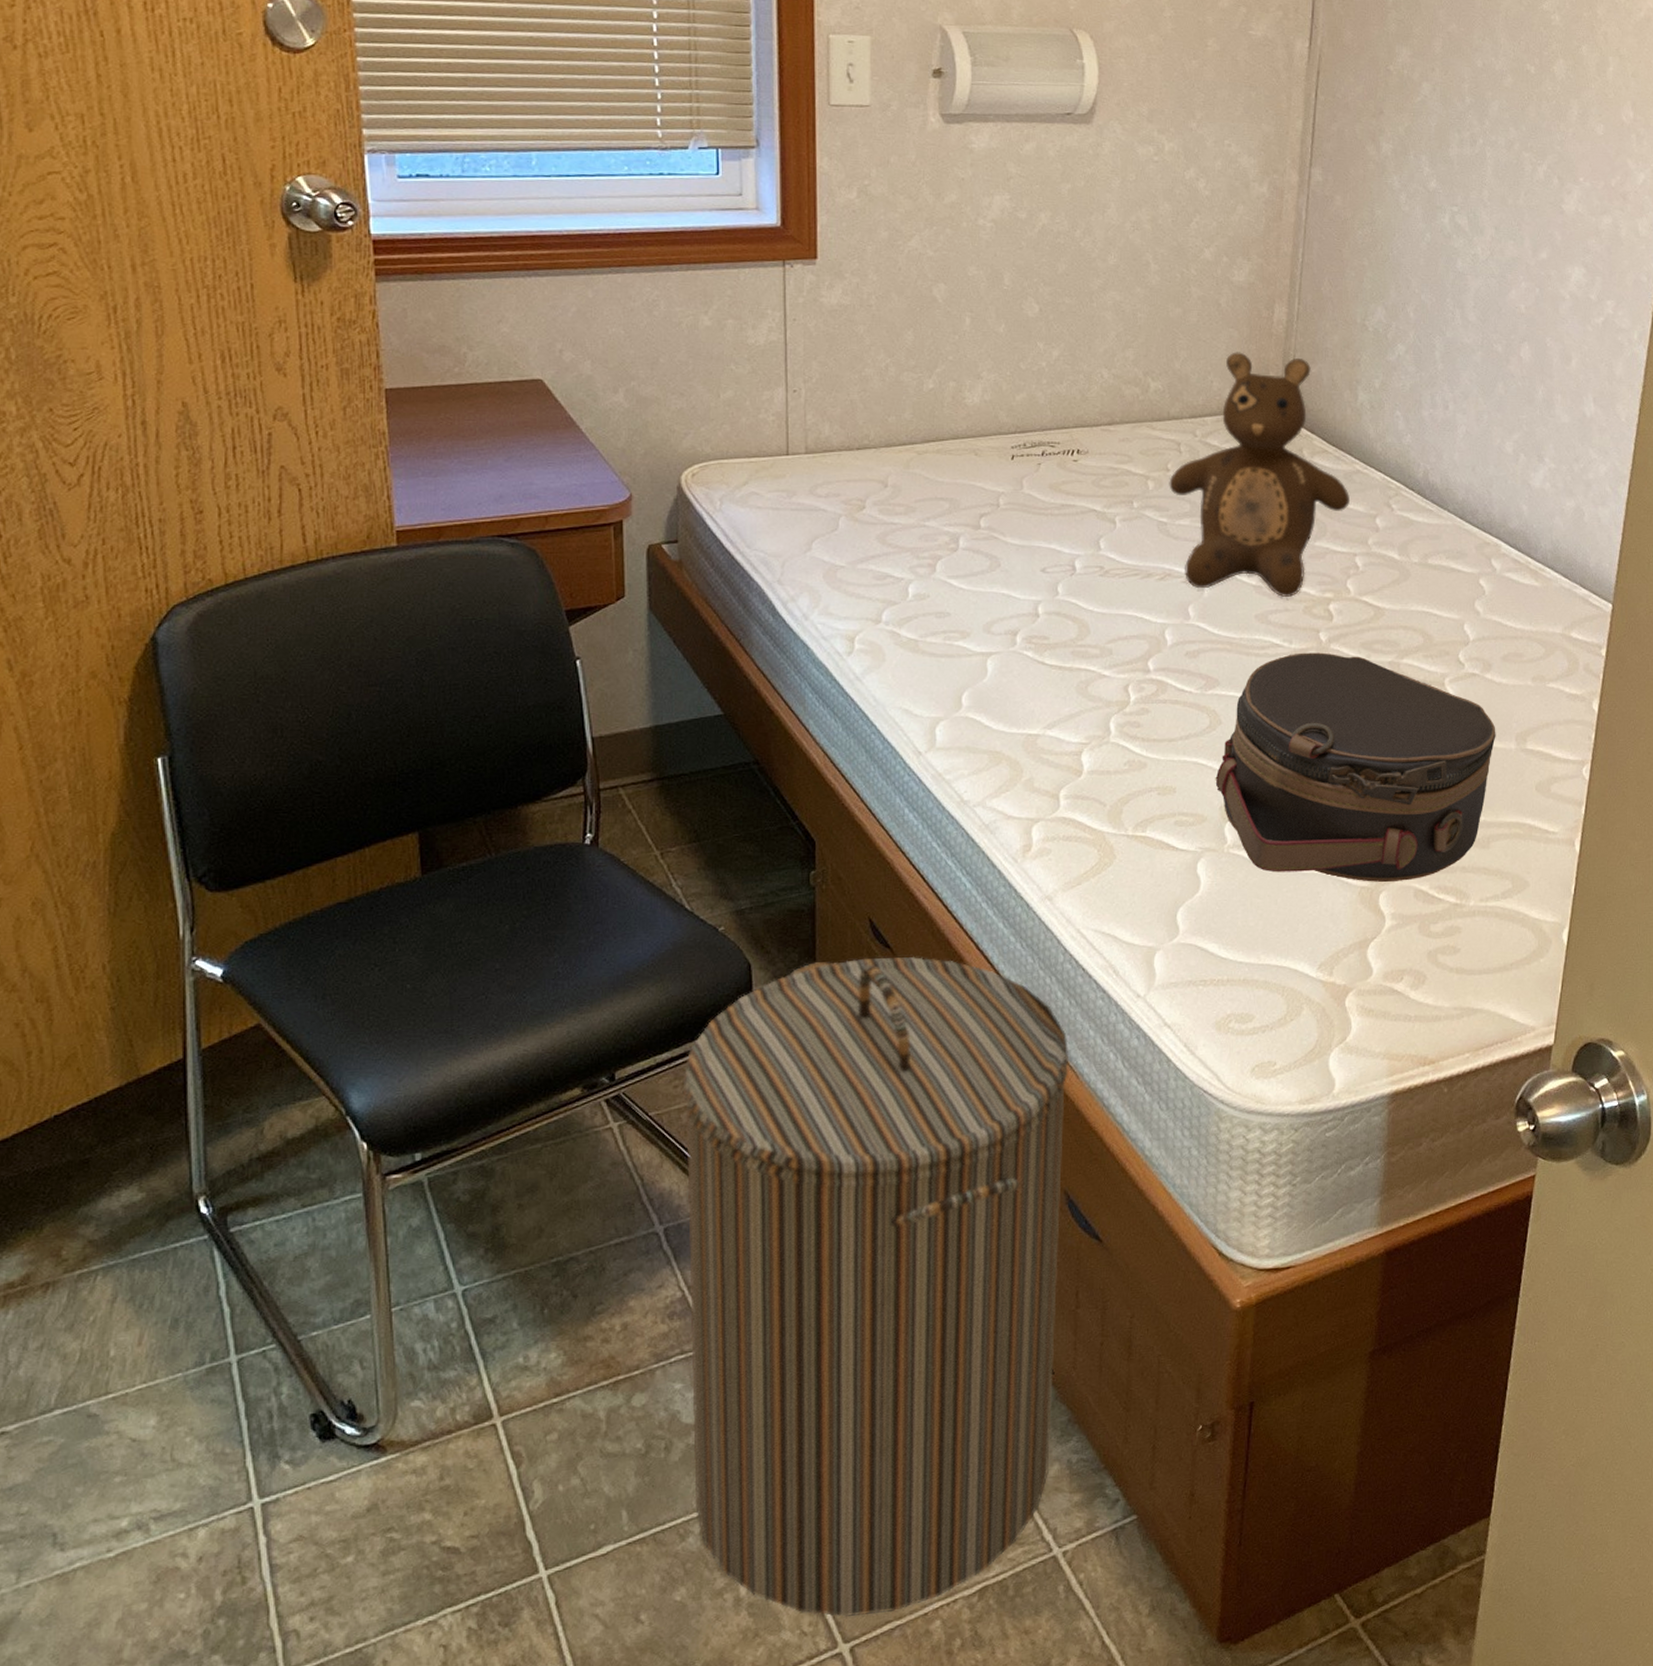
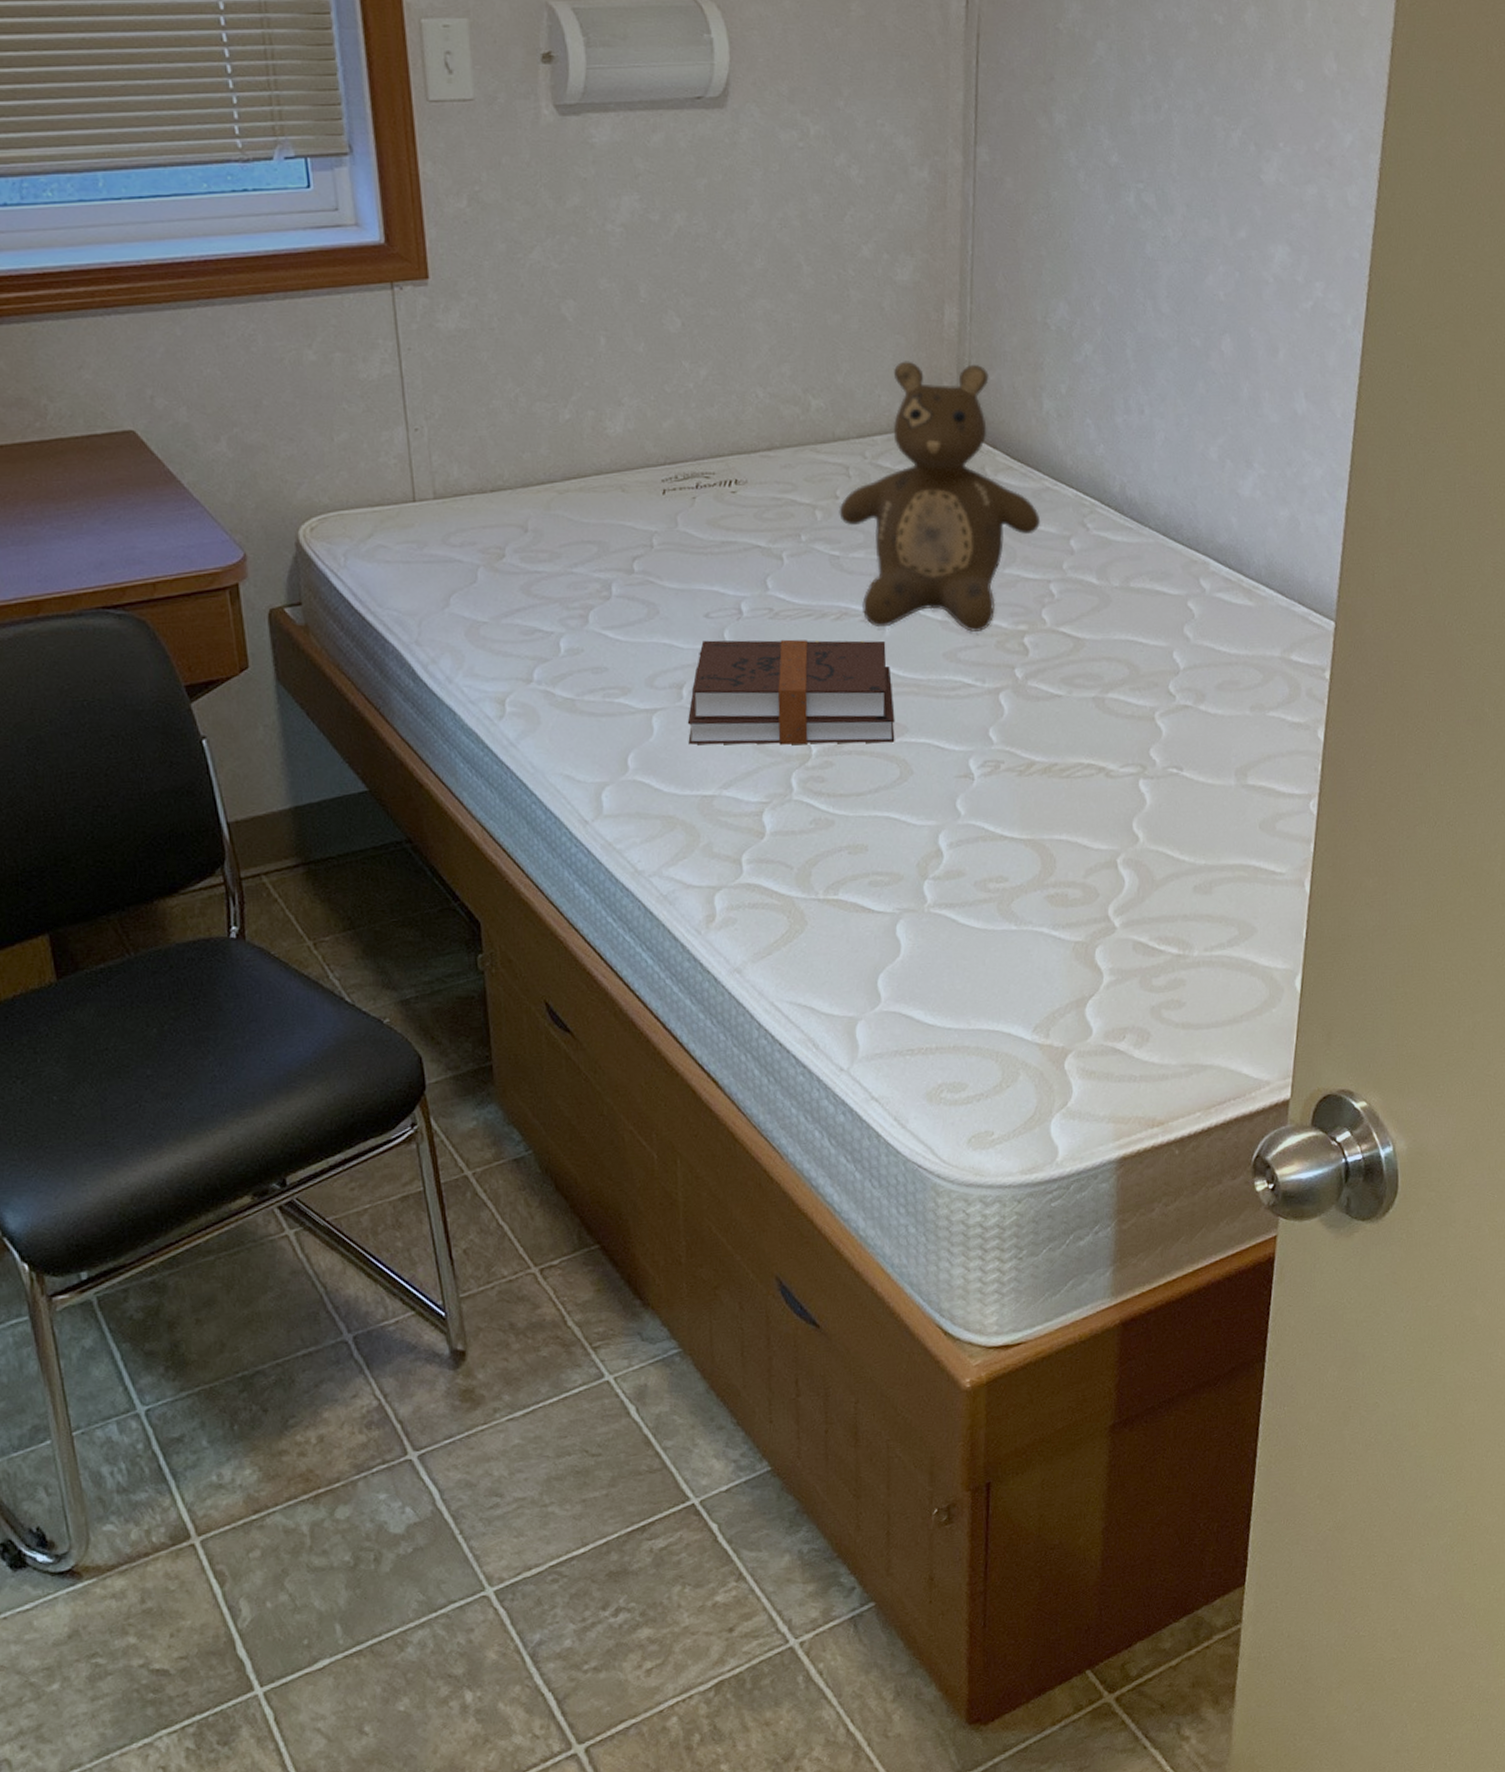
laundry hamper: present [682,957,1070,1617] -> none [358,1040,780,1718]
hardback book: none [1018,593,1208,694] -> present [687,639,895,745]
hat box: present [1216,652,1496,882] -> none [911,690,1214,937]

